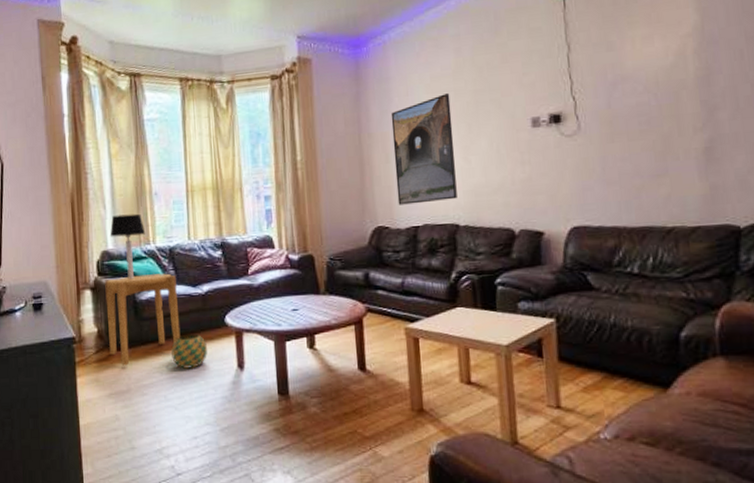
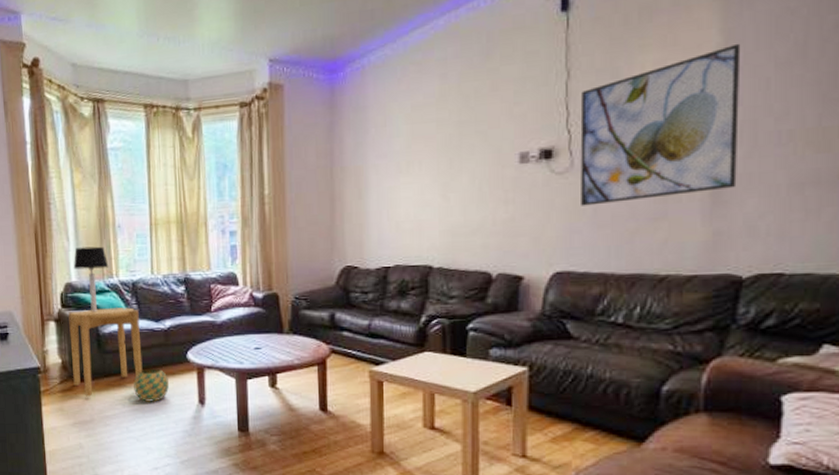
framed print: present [390,93,457,205] -> none [366,124,433,244]
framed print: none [582,20,726,165] -> present [580,43,741,206]

